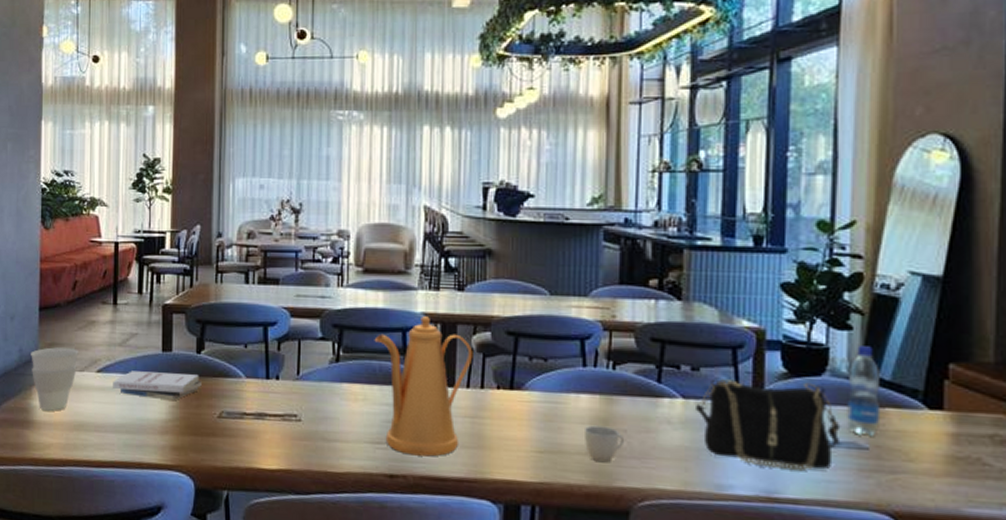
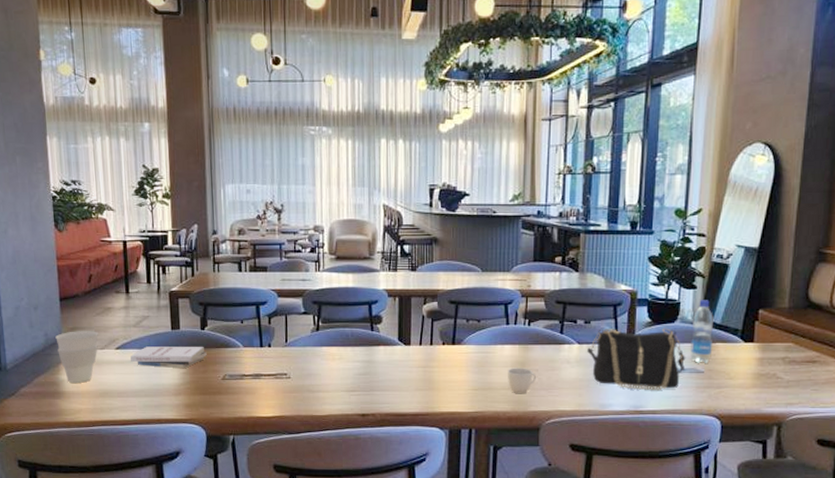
coffee pot: present [374,316,473,457] -> none [346,292,424,399]

